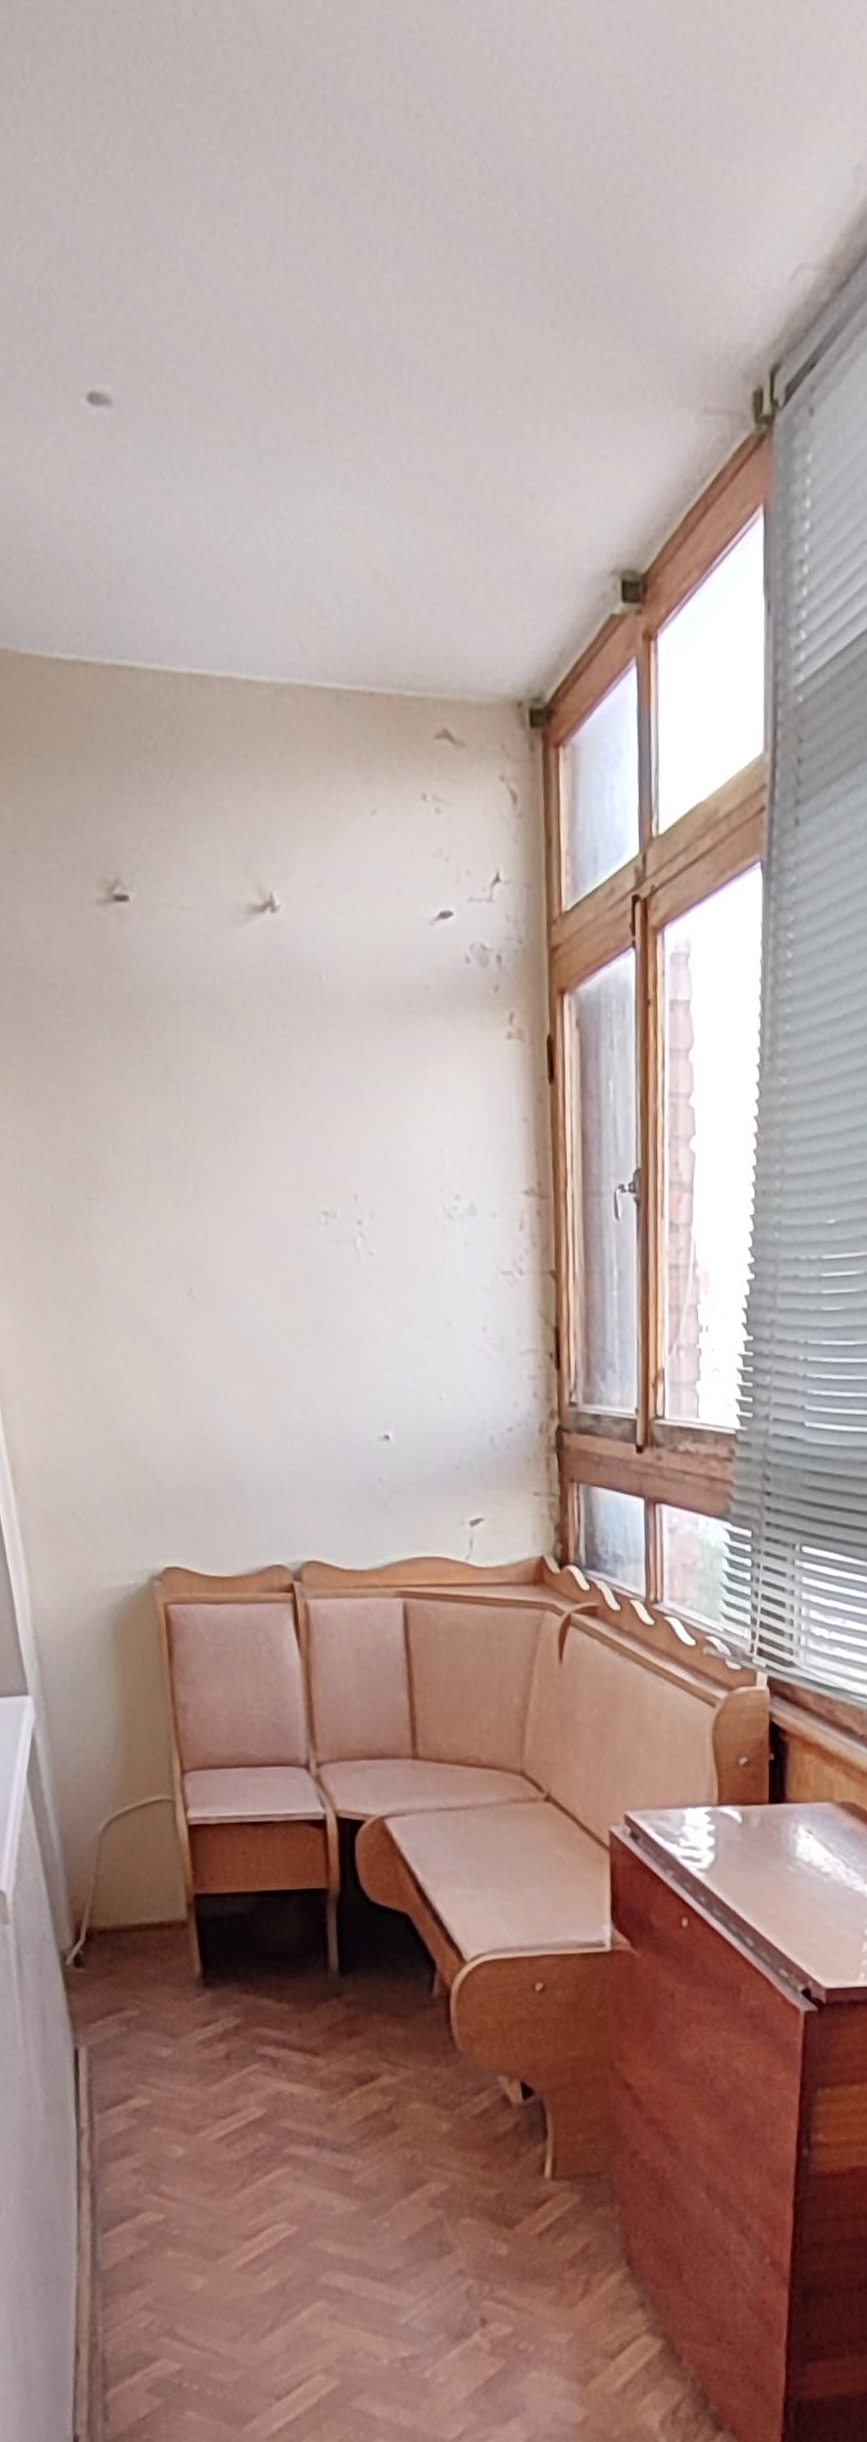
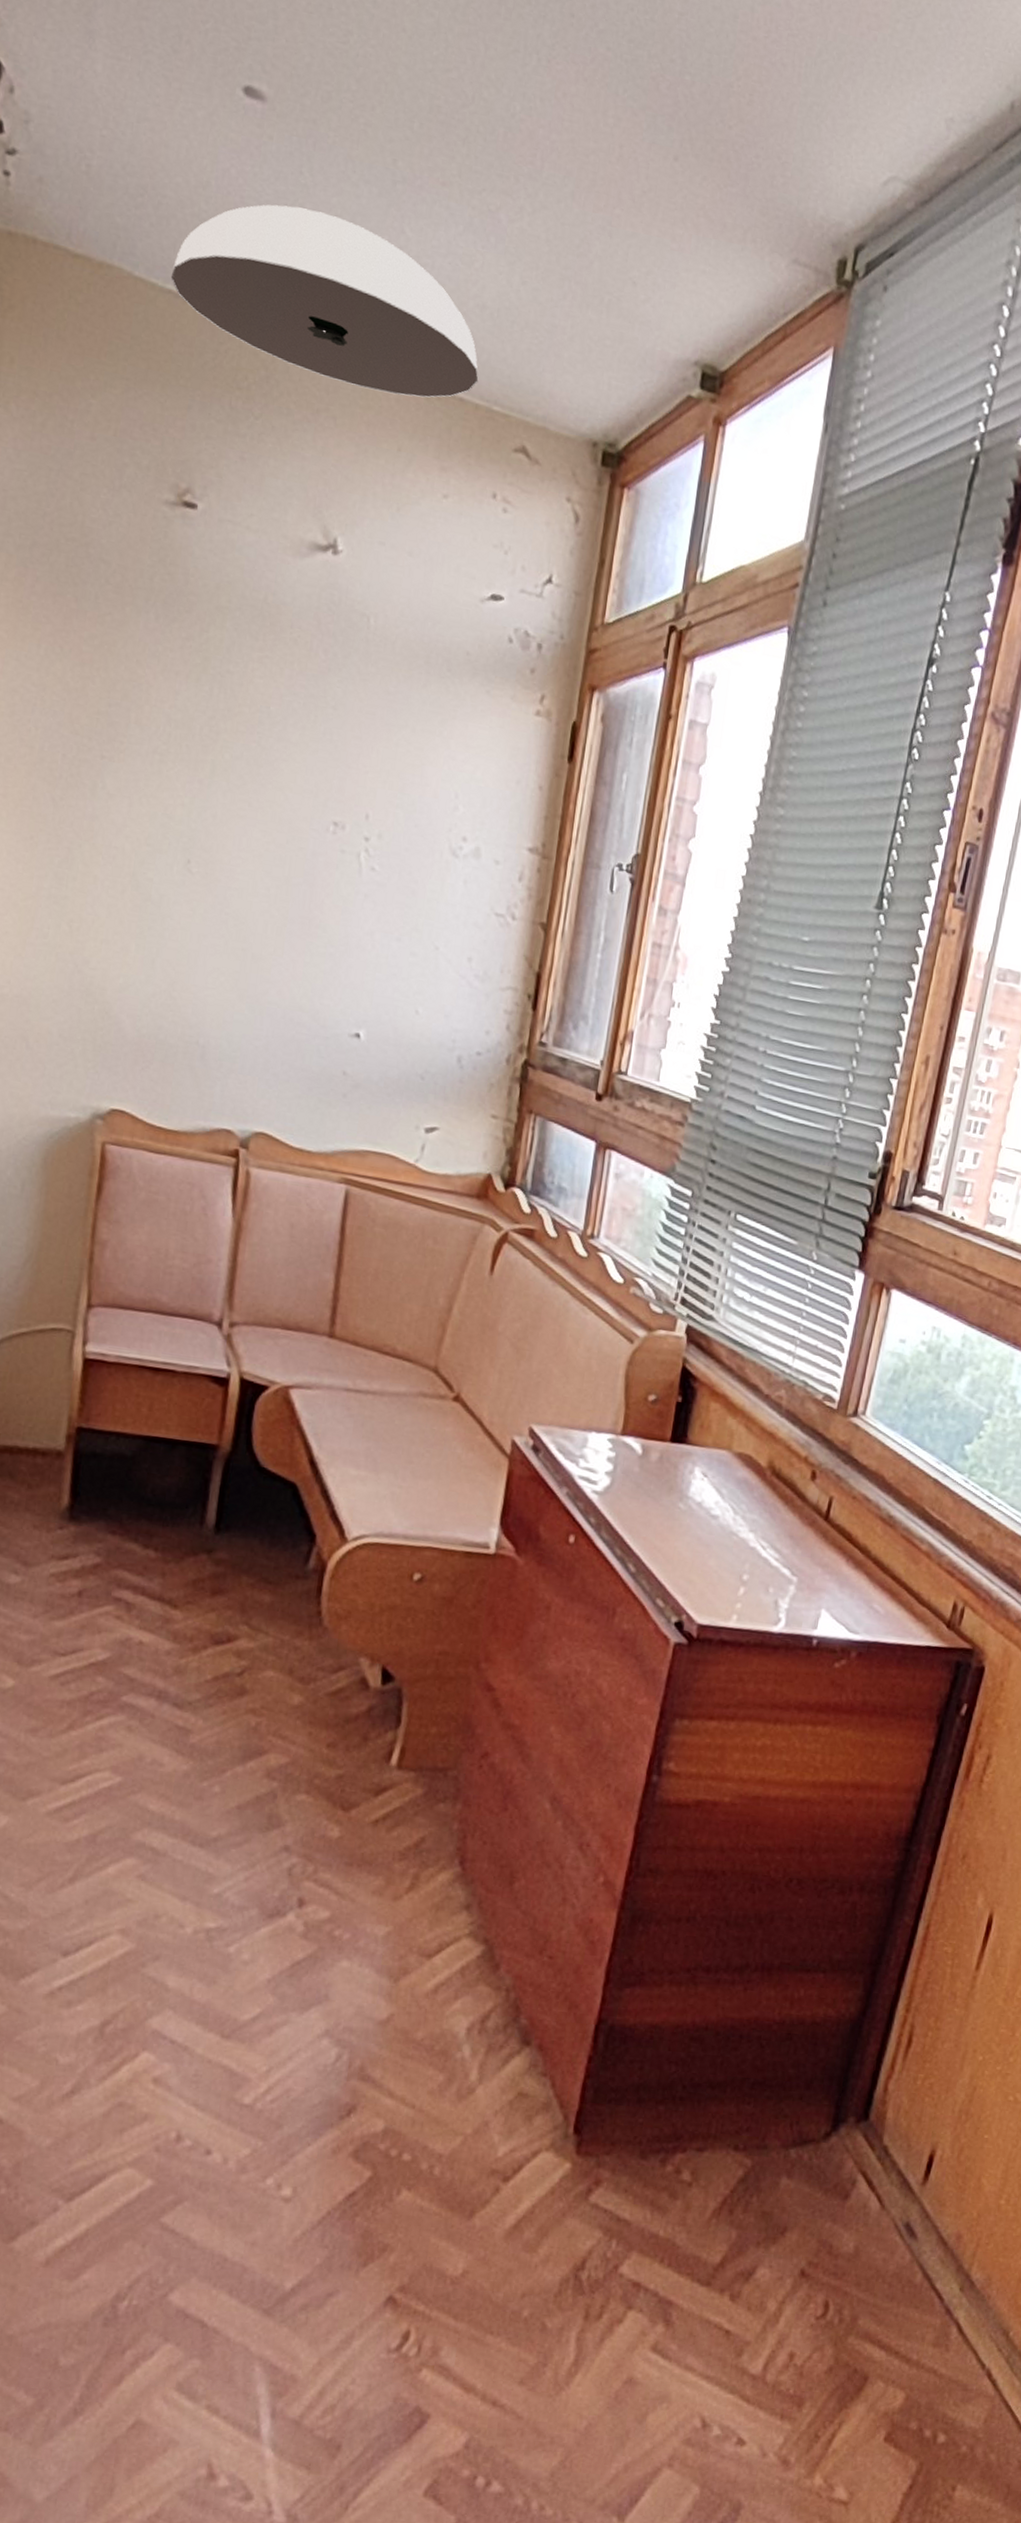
ceiling light: none [55,517,386,712] -> present [170,204,479,398]

